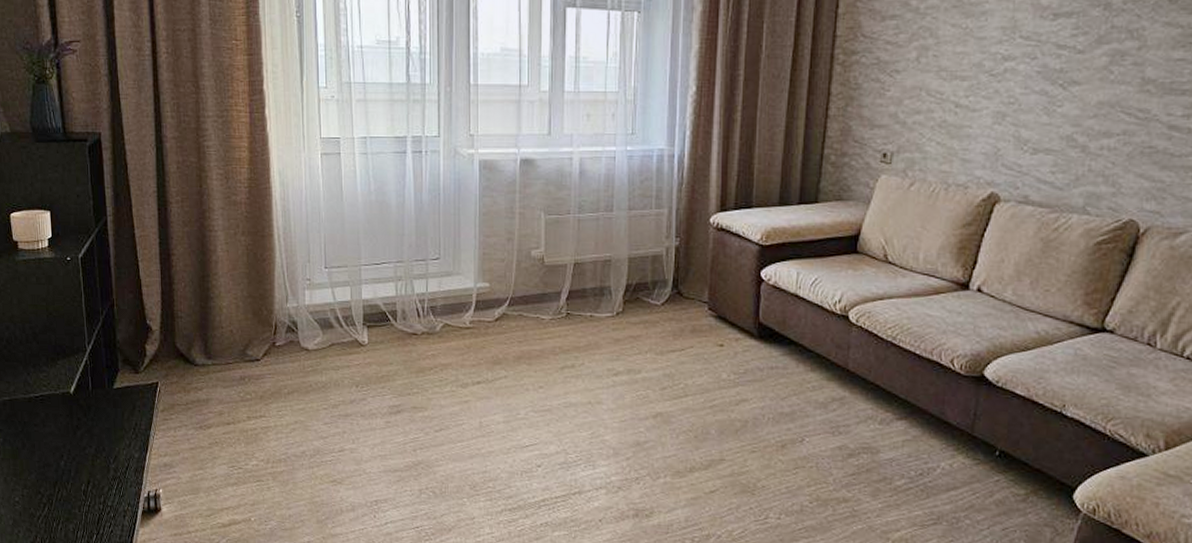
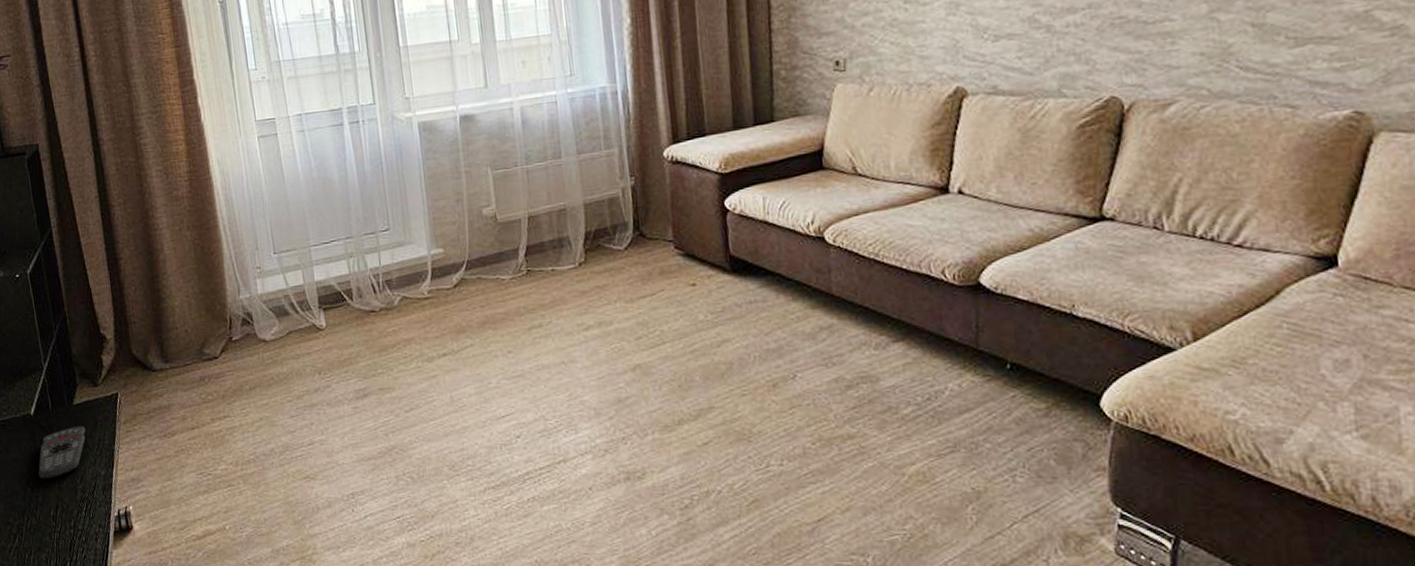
remote control: none [72,408,123,456] -> present [38,425,86,480]

